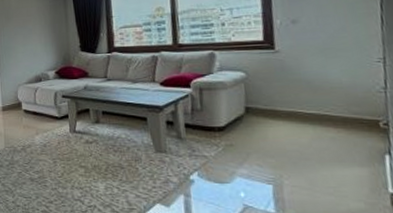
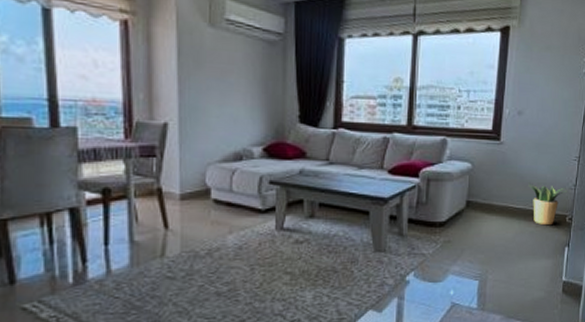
potted plant: none [318,87,375,131] -> present [528,182,567,226]

